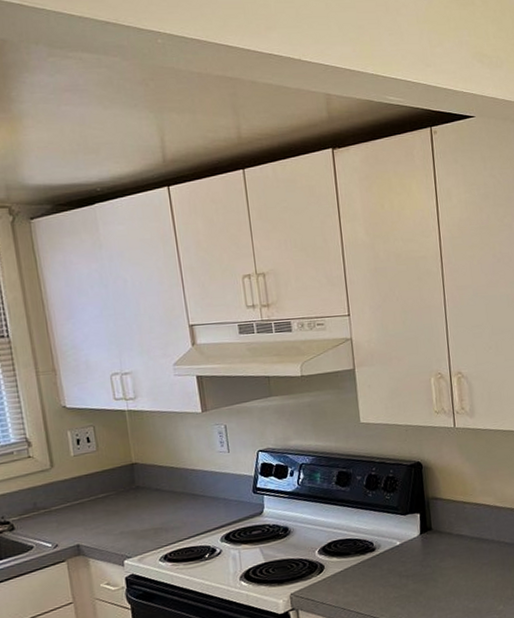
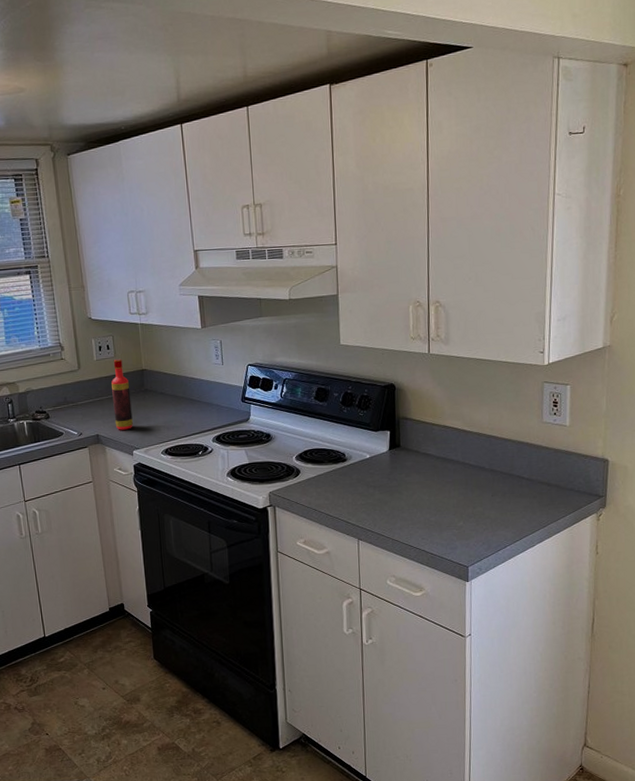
bottle: none [94,452,123,537] -> present [111,358,133,430]

